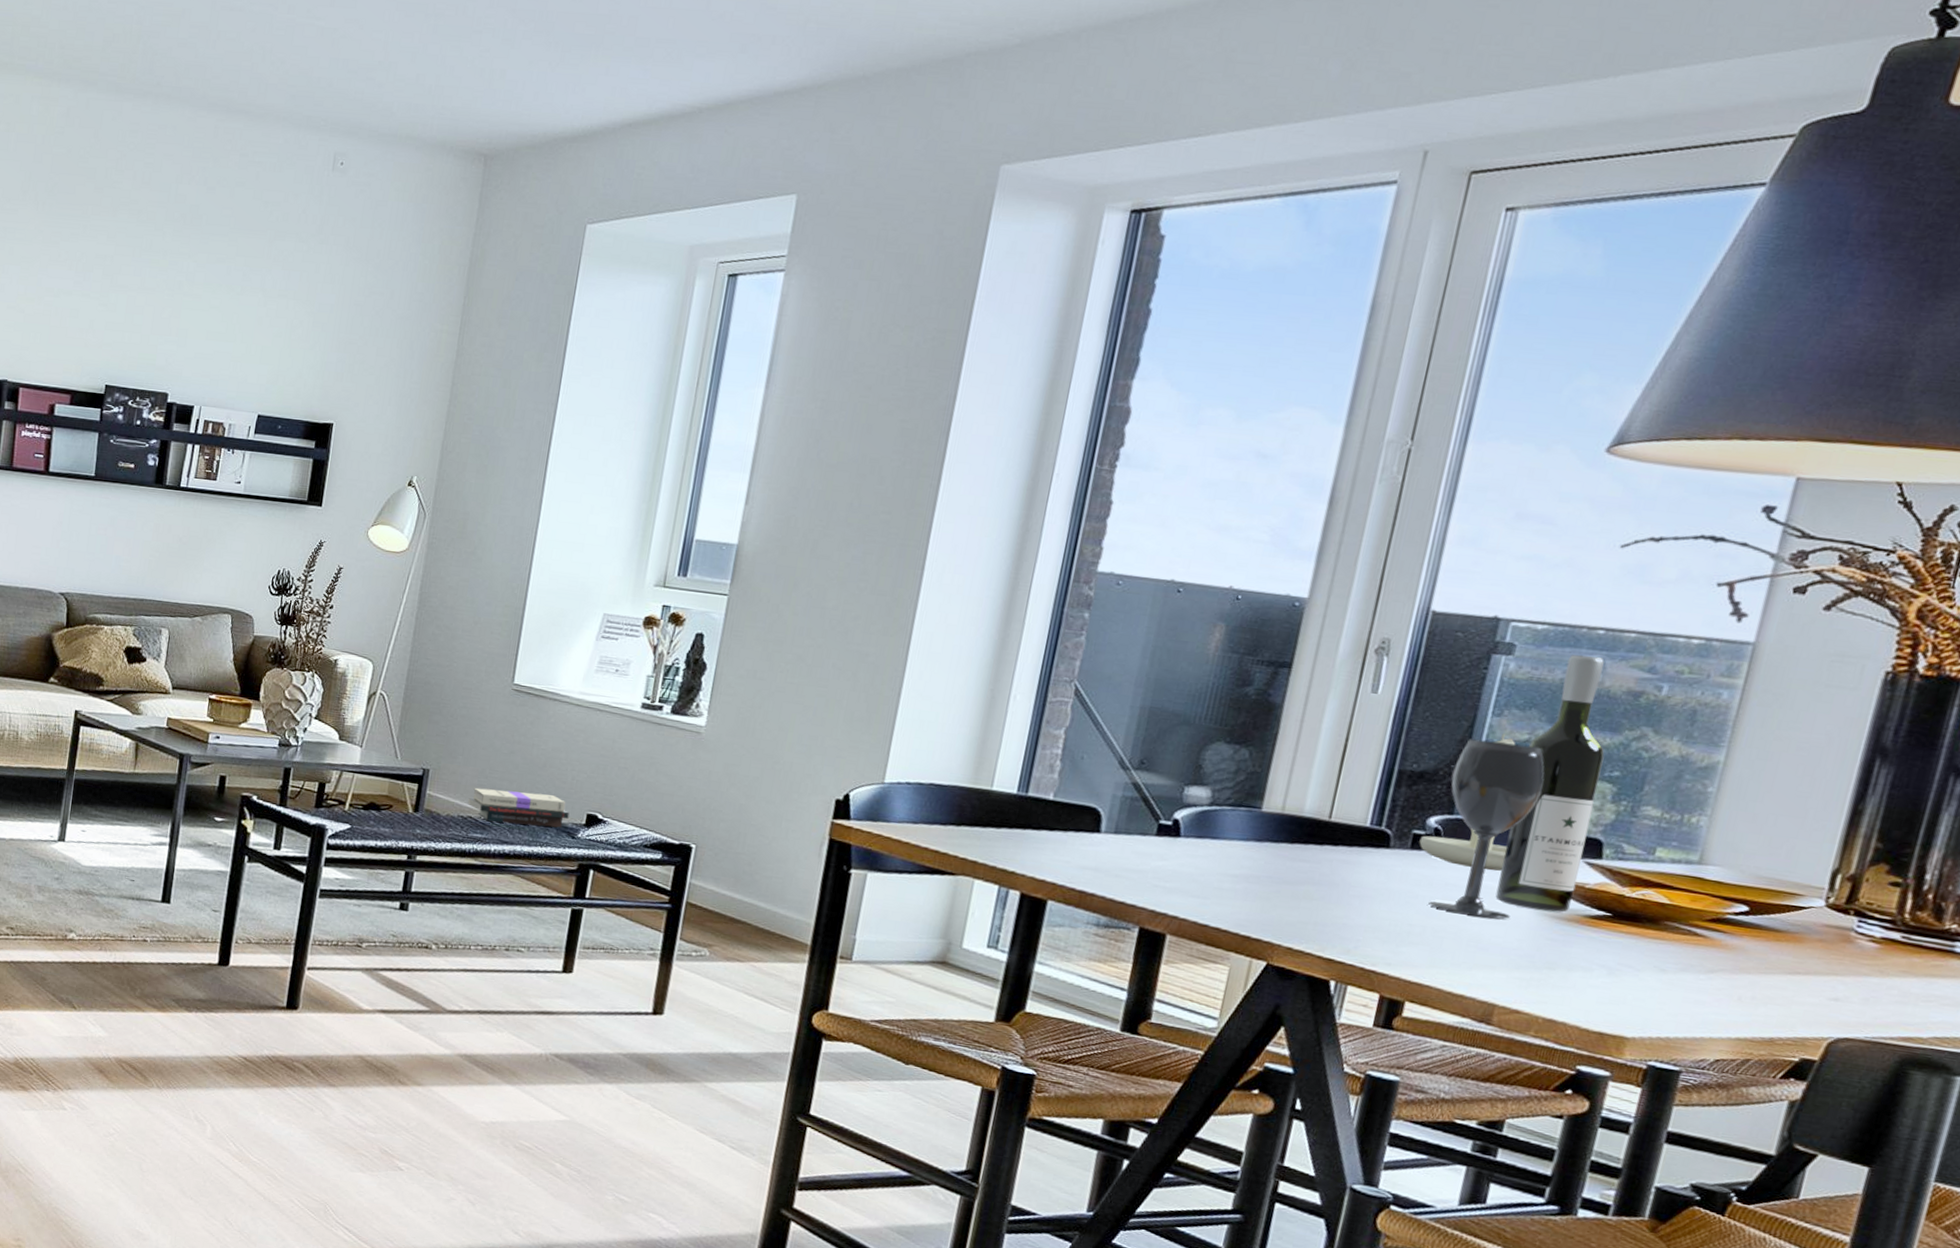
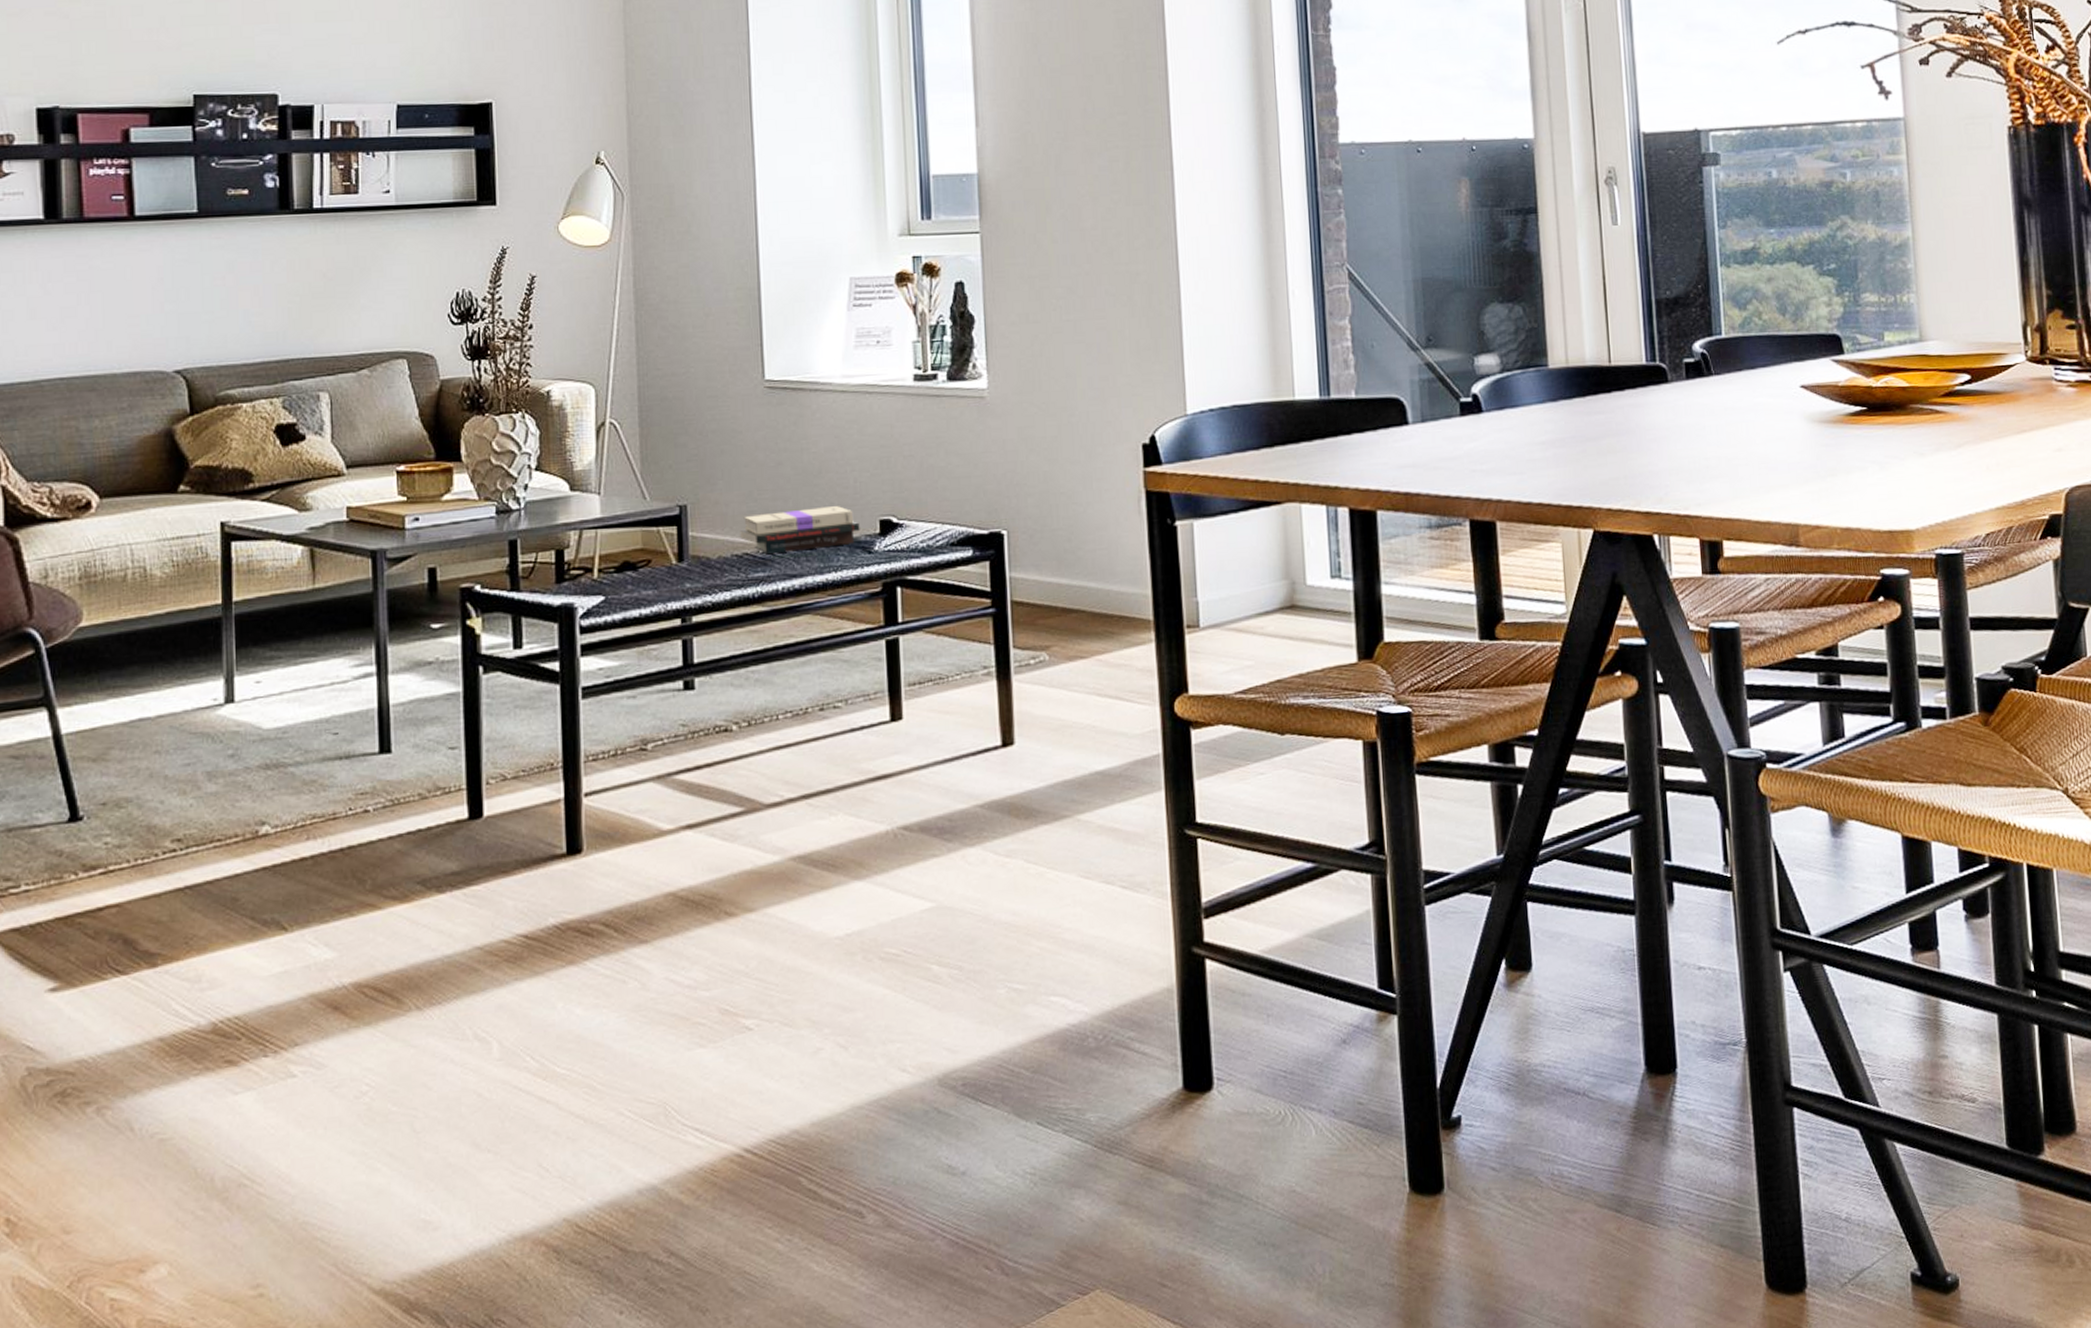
candle: present [1419,734,1515,871] -> none [1691,245,1768,387]
wine glass: present [1427,739,1545,919] -> none [1701,252,1786,437]
bottle: present [1495,655,1605,913] -> none [1756,154,1832,419]

